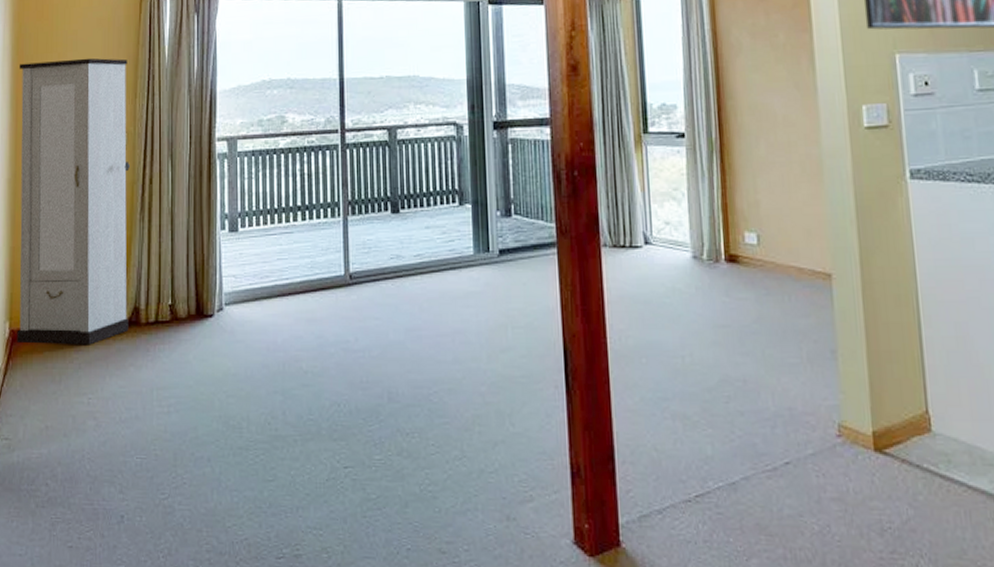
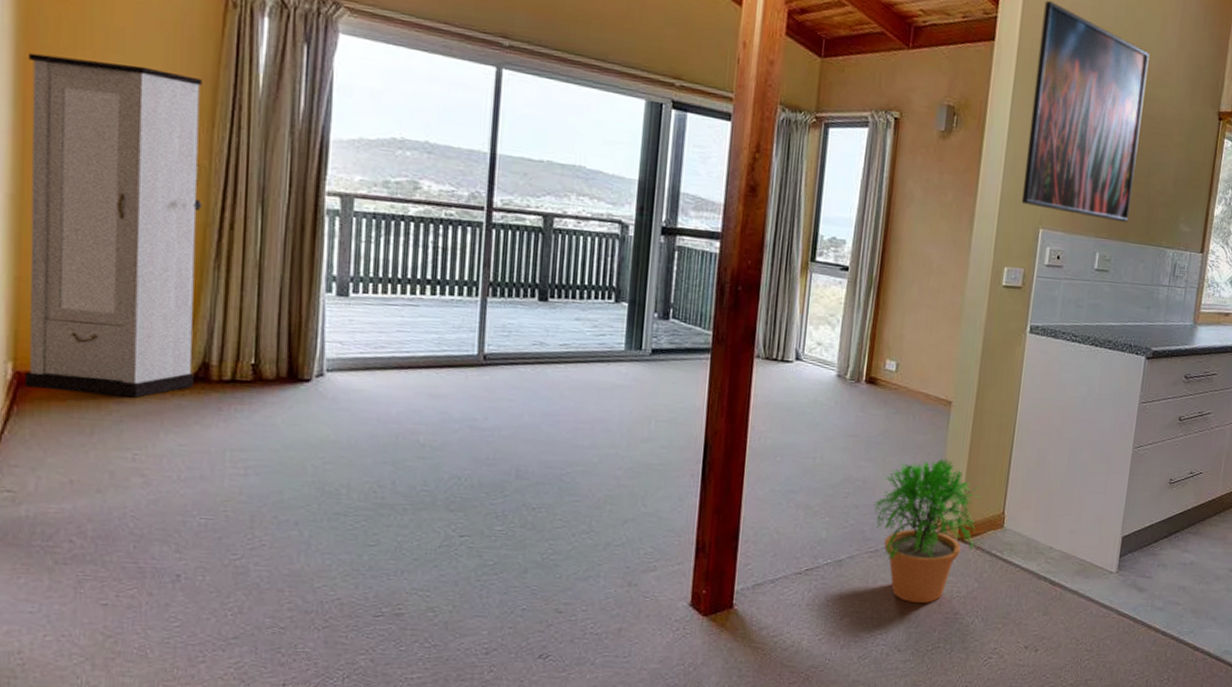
potted plant: none [760,347,897,539] -> present [873,459,981,604]

